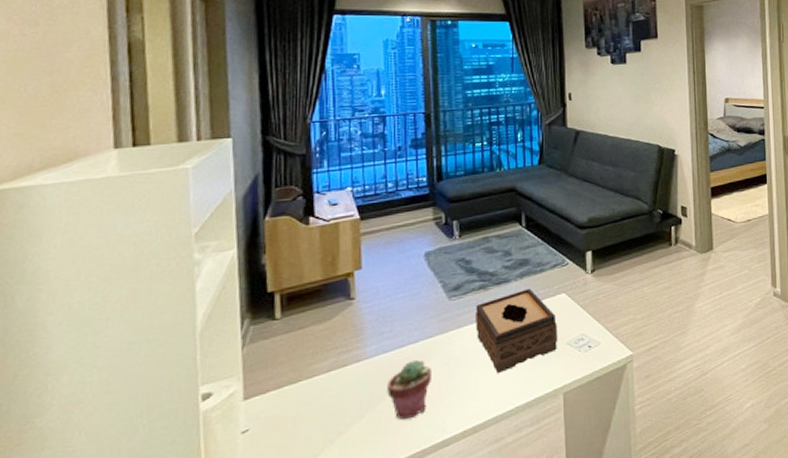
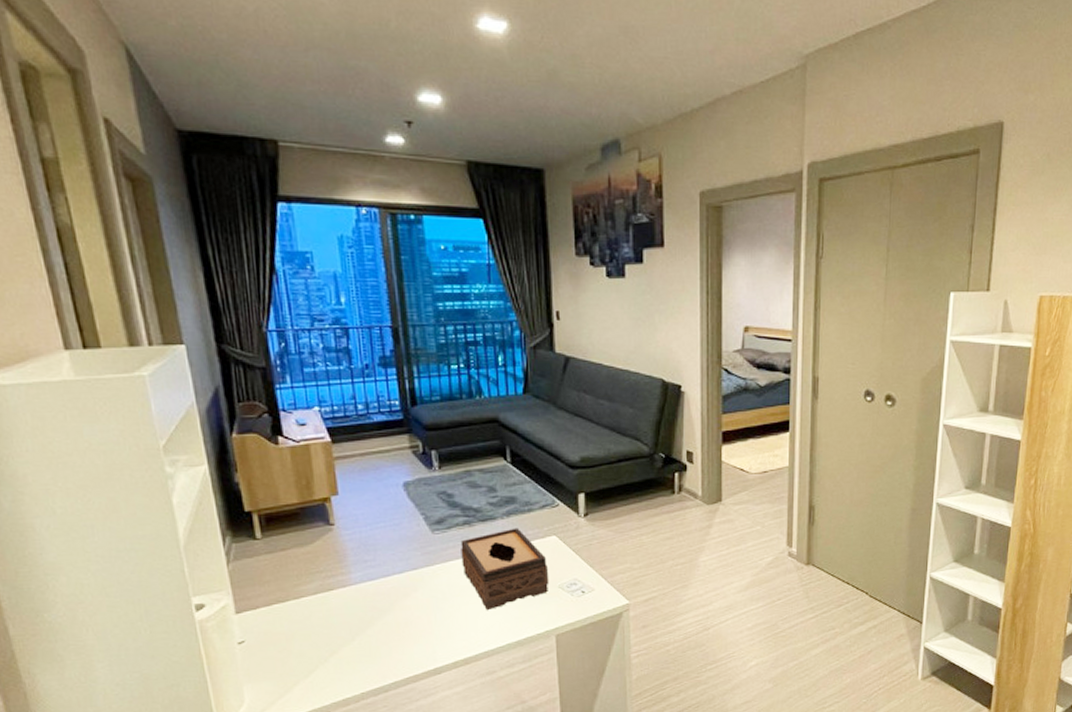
potted succulent: present [387,360,431,420] -> none [375,590,419,646]

